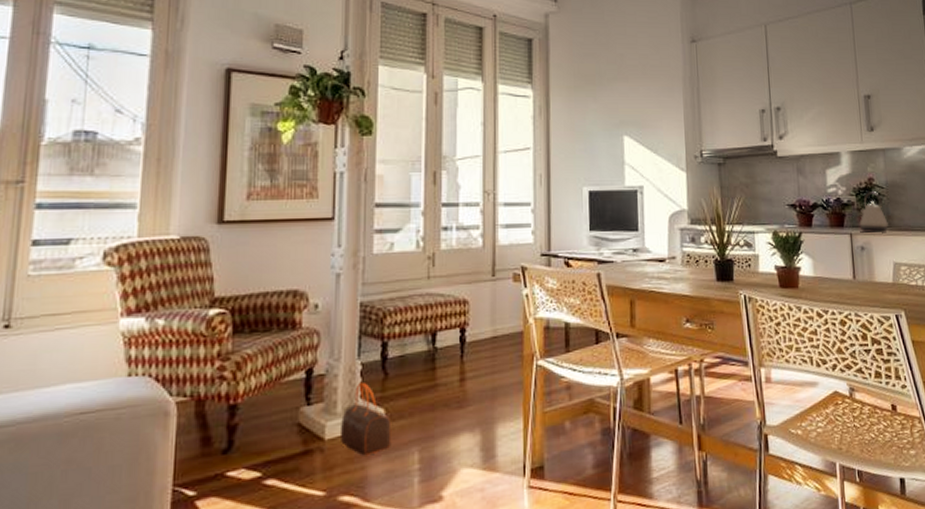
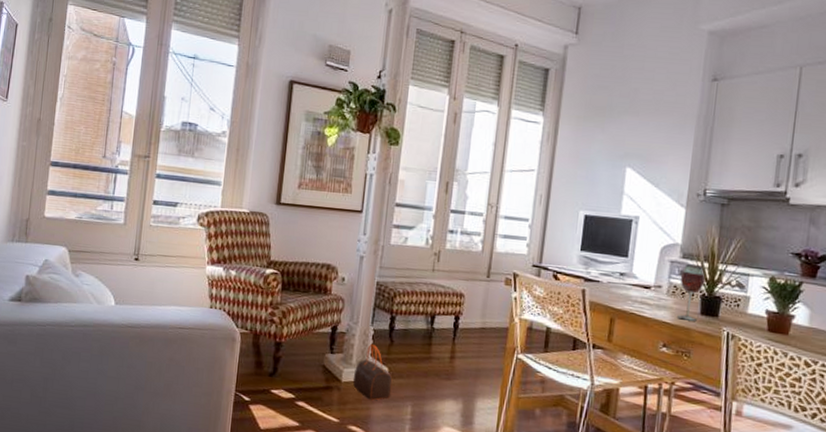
wineglass: none [691,229,715,290] -> present [677,264,705,321]

